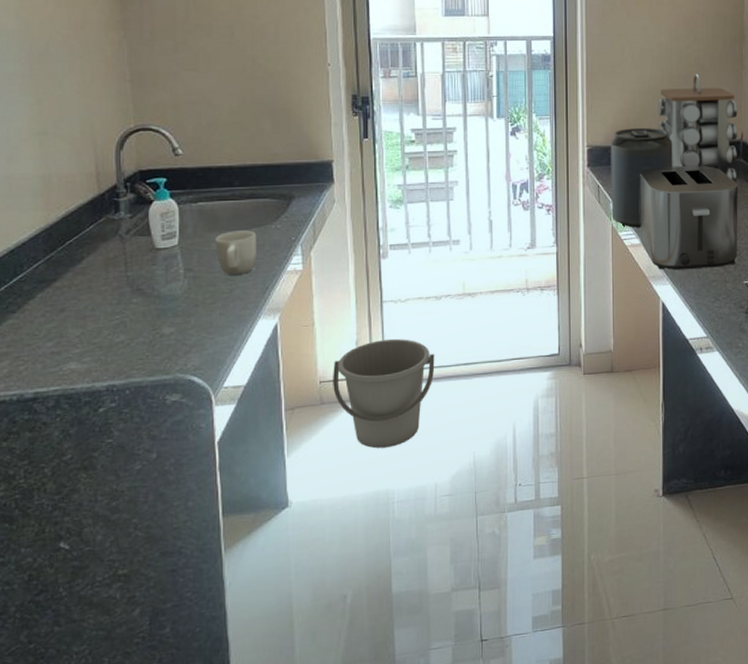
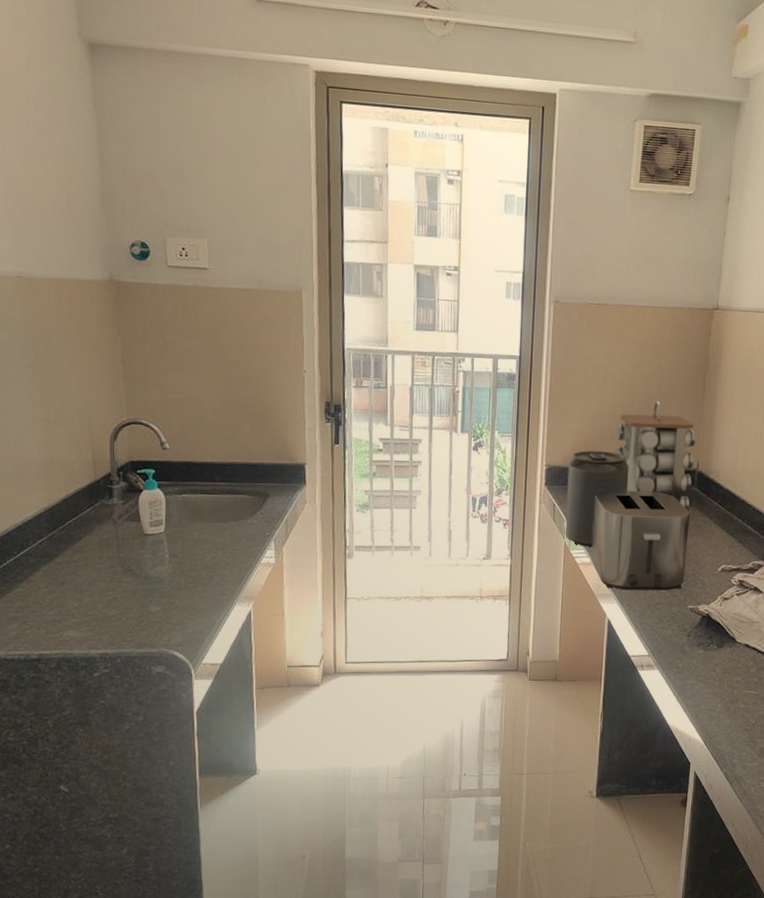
mug: present [215,230,257,275] -> none [197,522,235,564]
bucket: present [333,339,435,449] -> none [299,632,392,730]

